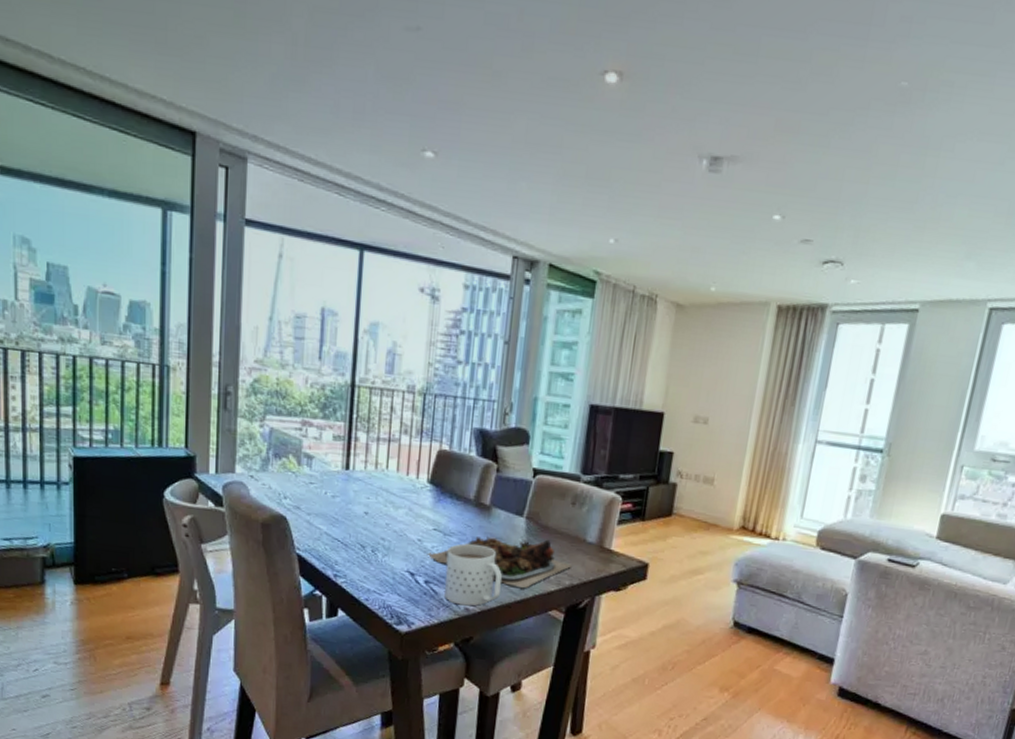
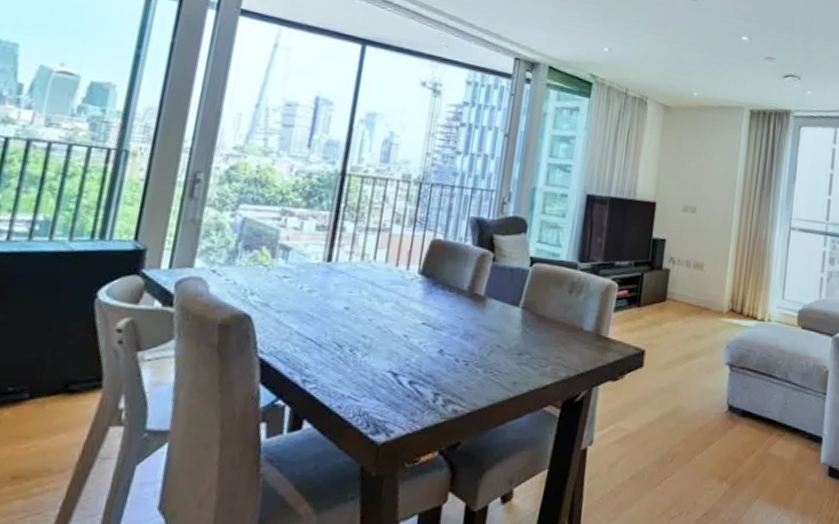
food platter: present [427,536,573,589] -> none [413,329,570,384]
mug: present [444,543,502,606] -> none [430,337,495,407]

